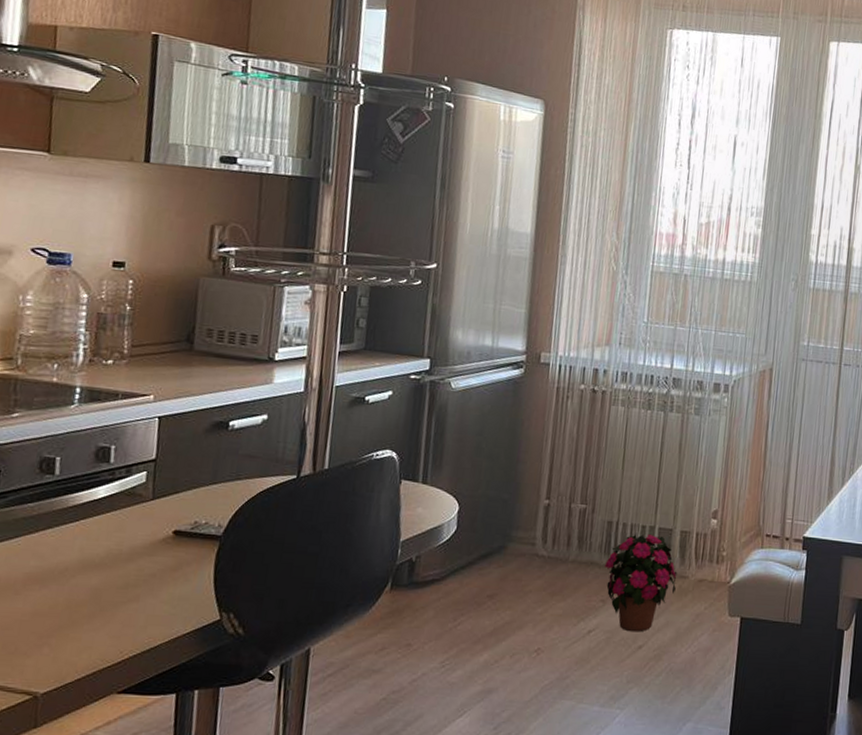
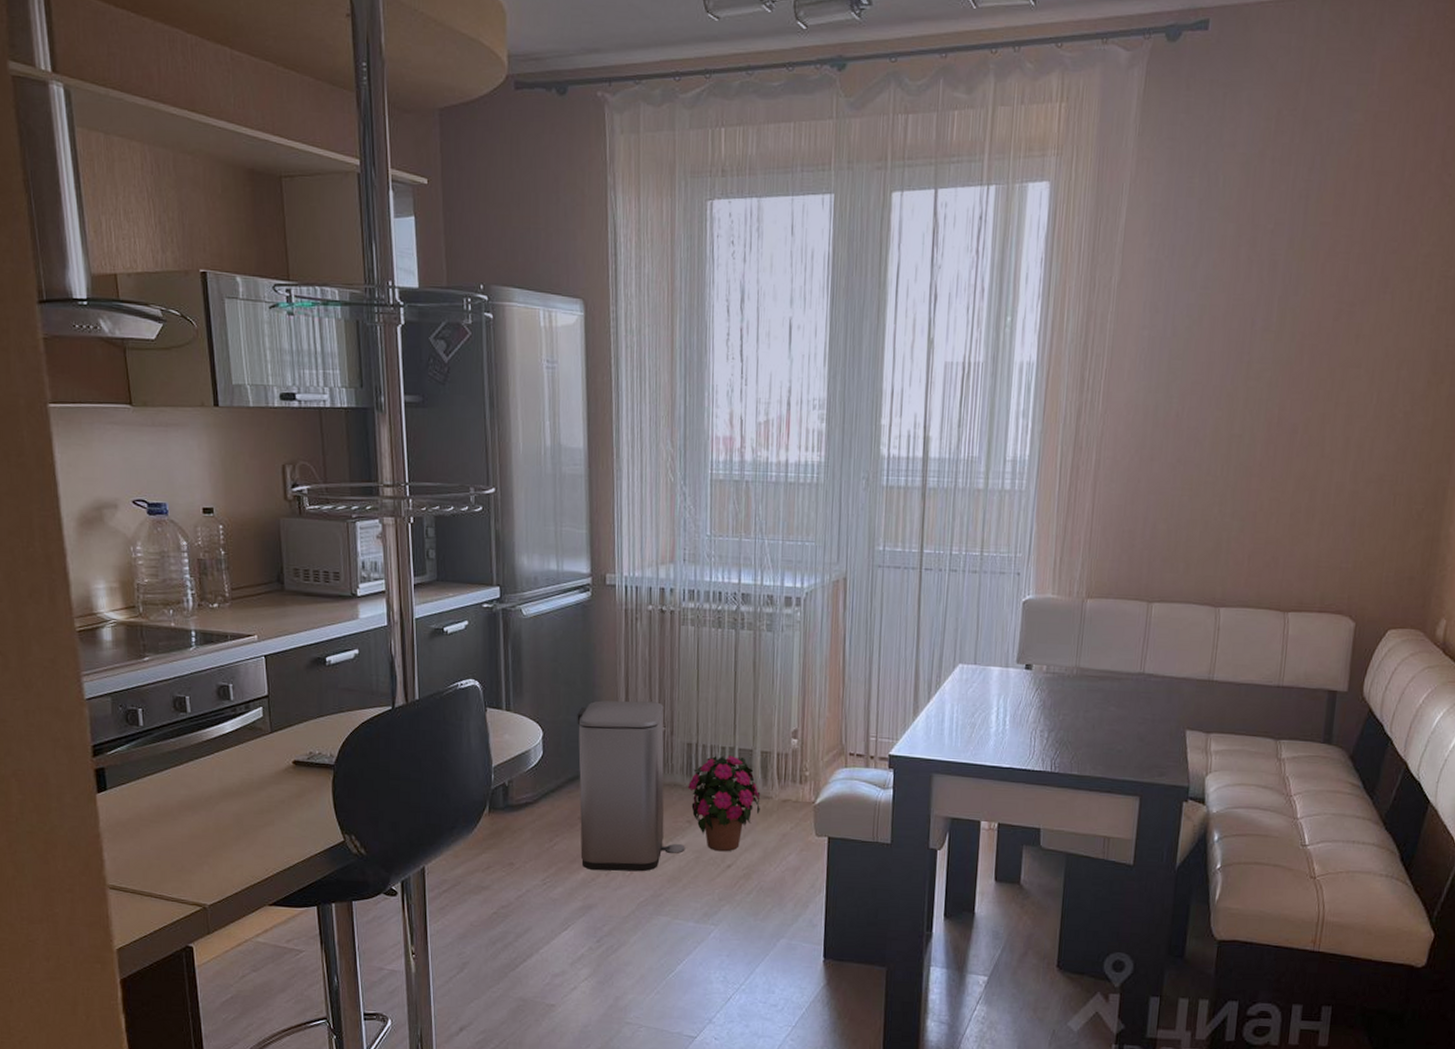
pedal bin: none [485,476,597,653] -> present [577,700,686,872]

